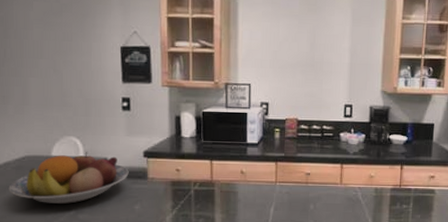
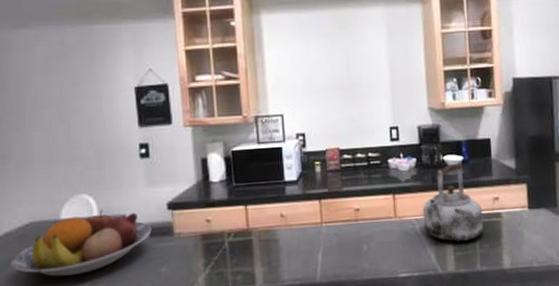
kettle: none [365,140,419,210] -> present [422,160,483,242]

